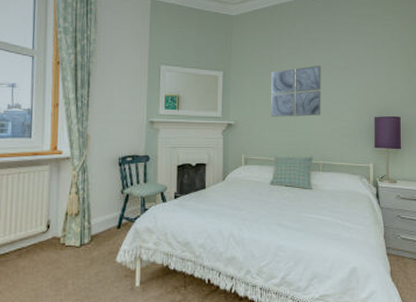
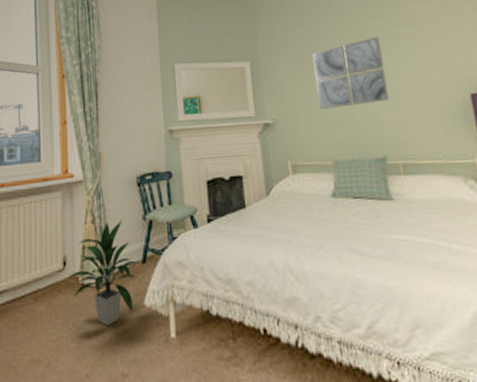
indoor plant: none [49,193,114,277] -> present [66,220,139,325]

